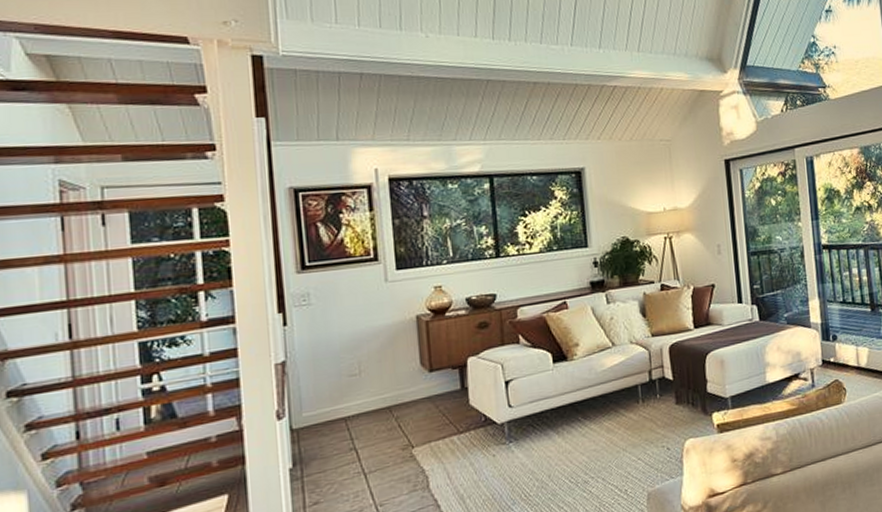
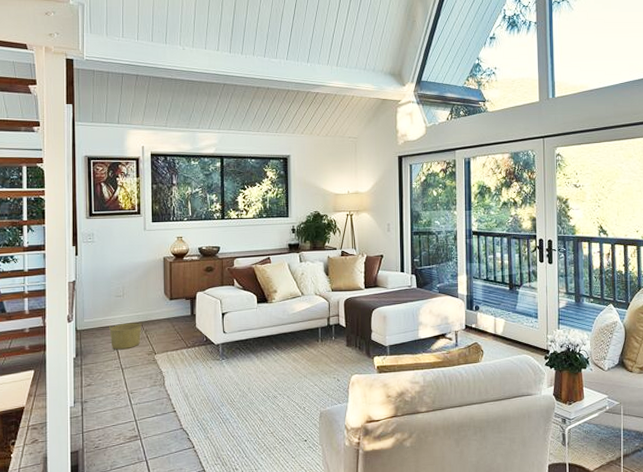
basket: none [341,406,391,450] -> present [109,321,142,350]

